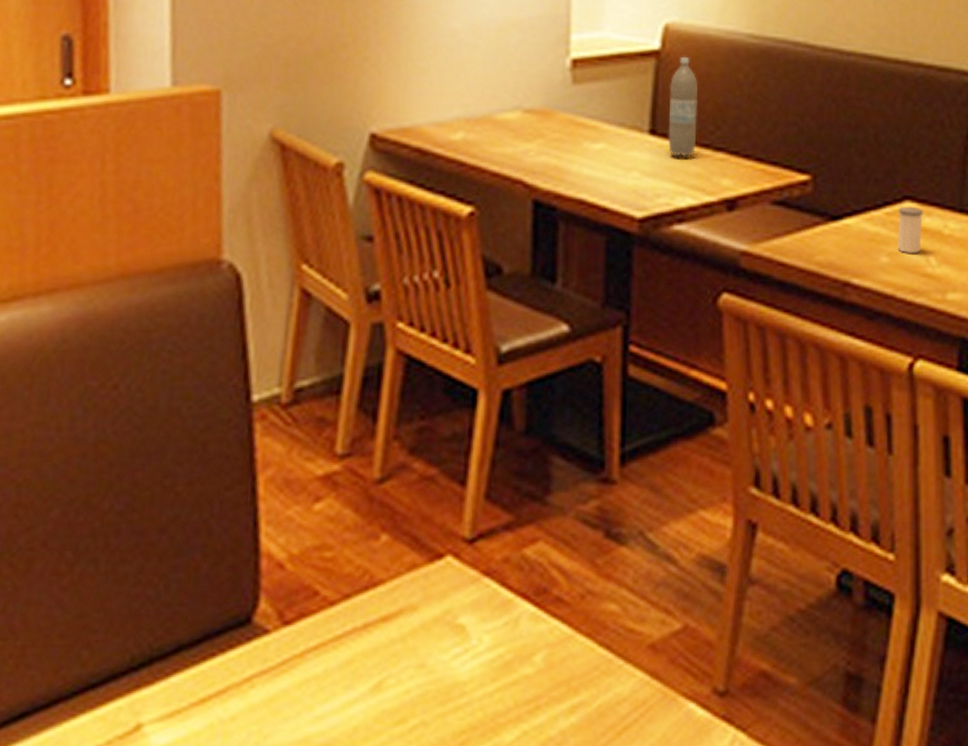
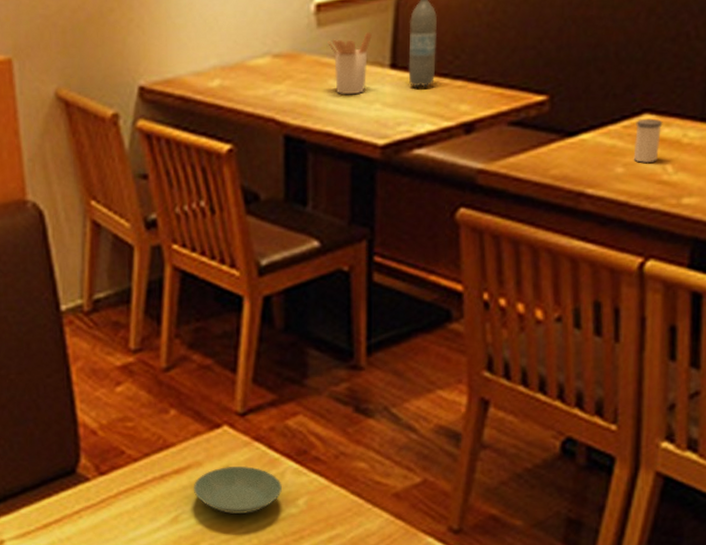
saucer: none [403,609,515,677] -> present [193,465,282,514]
utensil holder: none [583,94,630,159] -> present [328,32,372,94]

